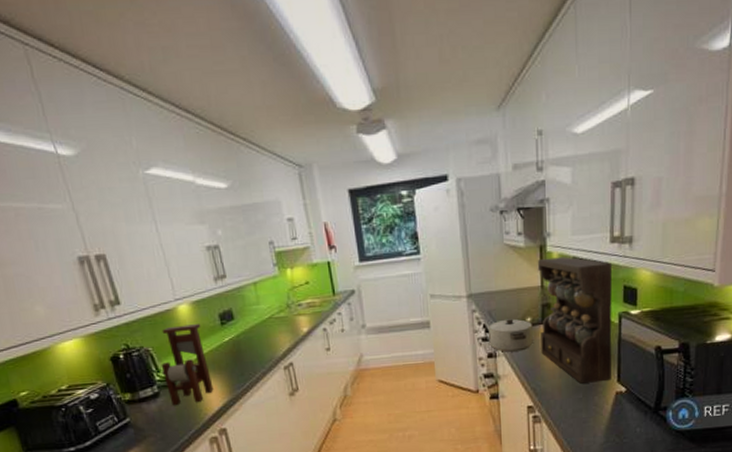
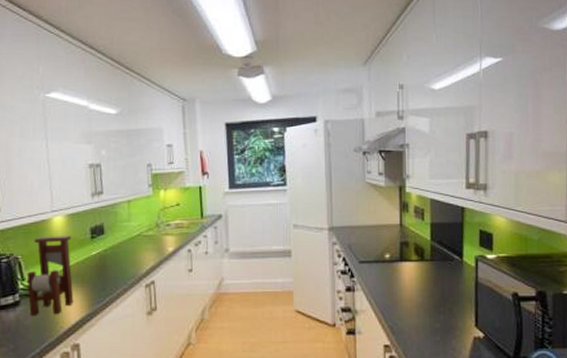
cooking pot: present [489,317,533,352] -> none [348,253,391,287]
spice rack: present [537,256,612,384] -> none [396,198,469,325]

